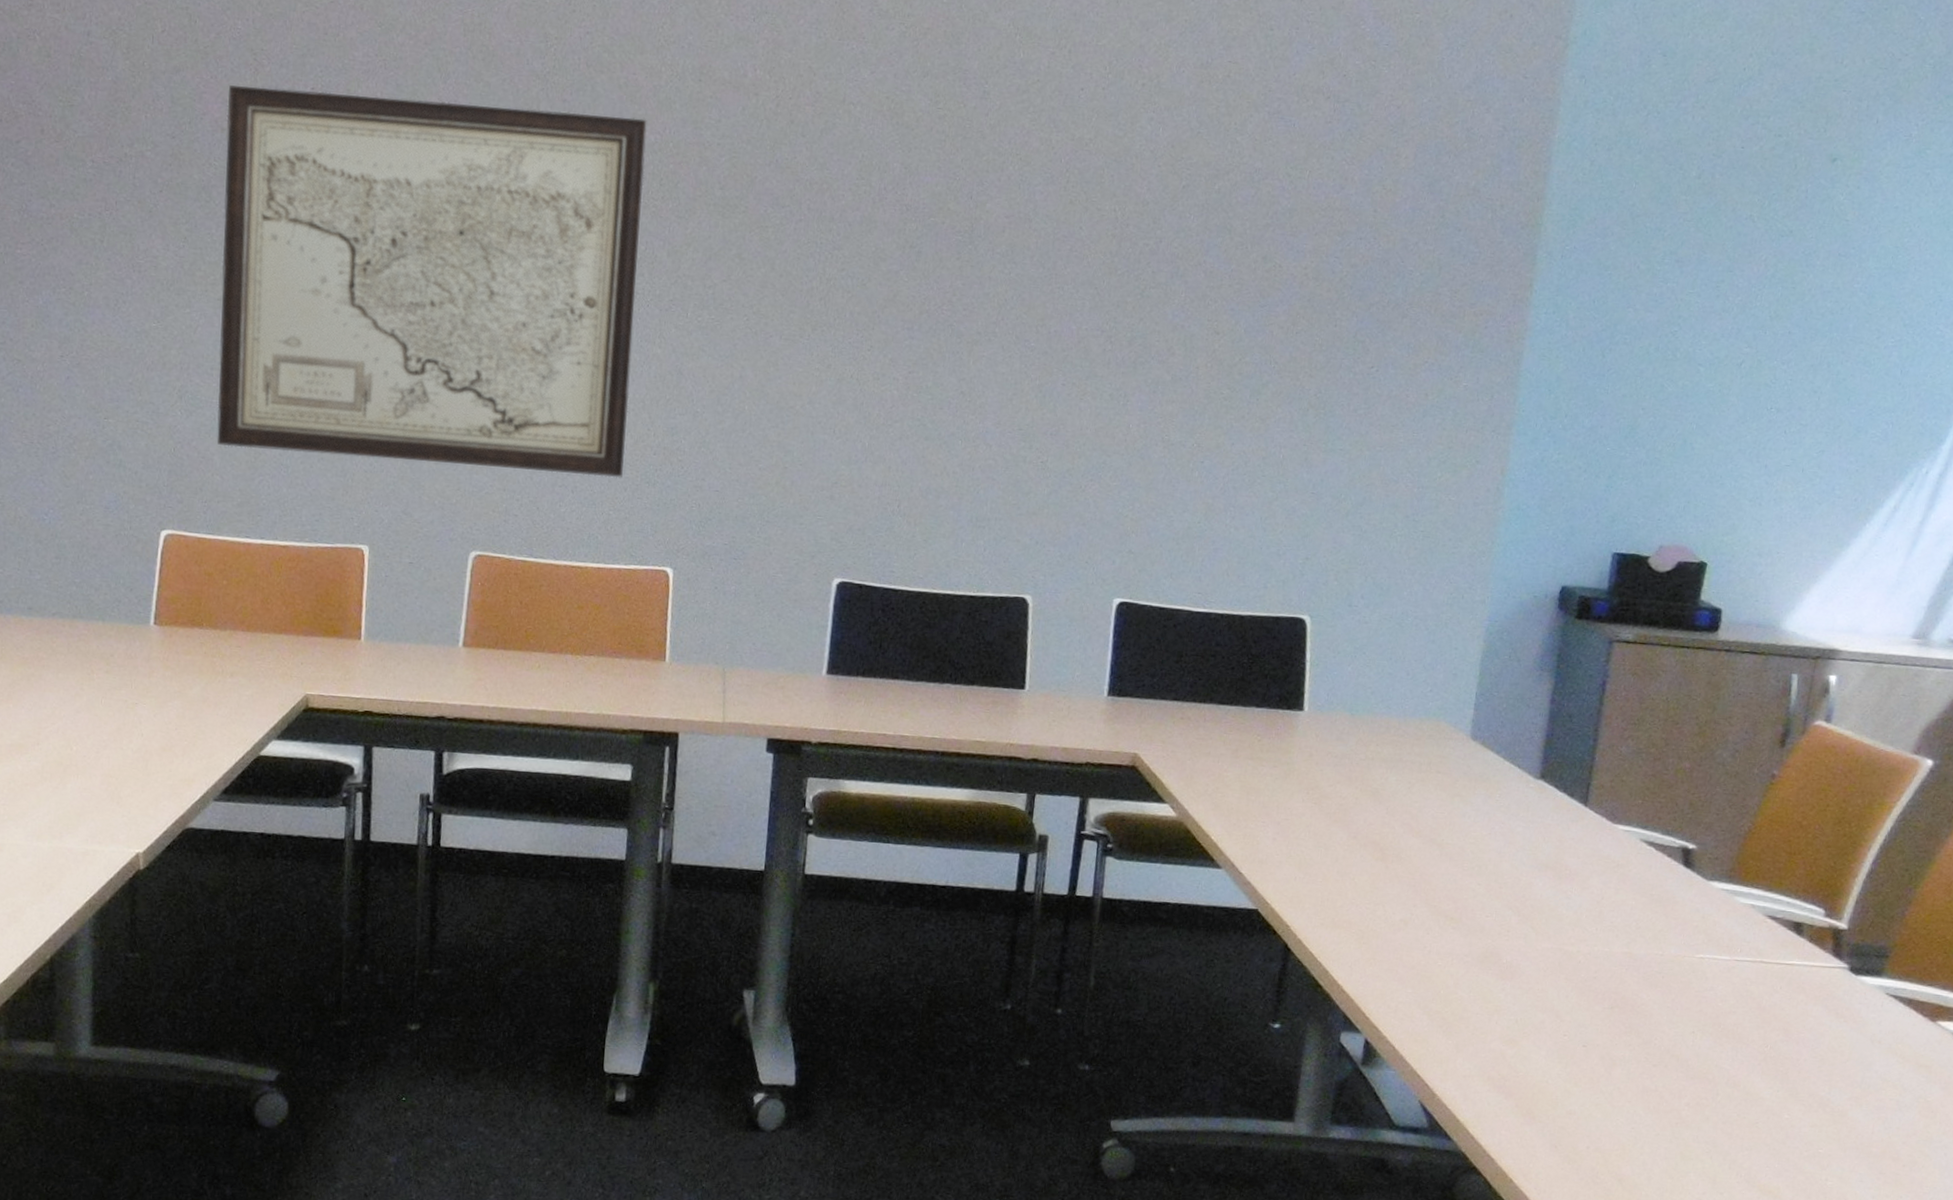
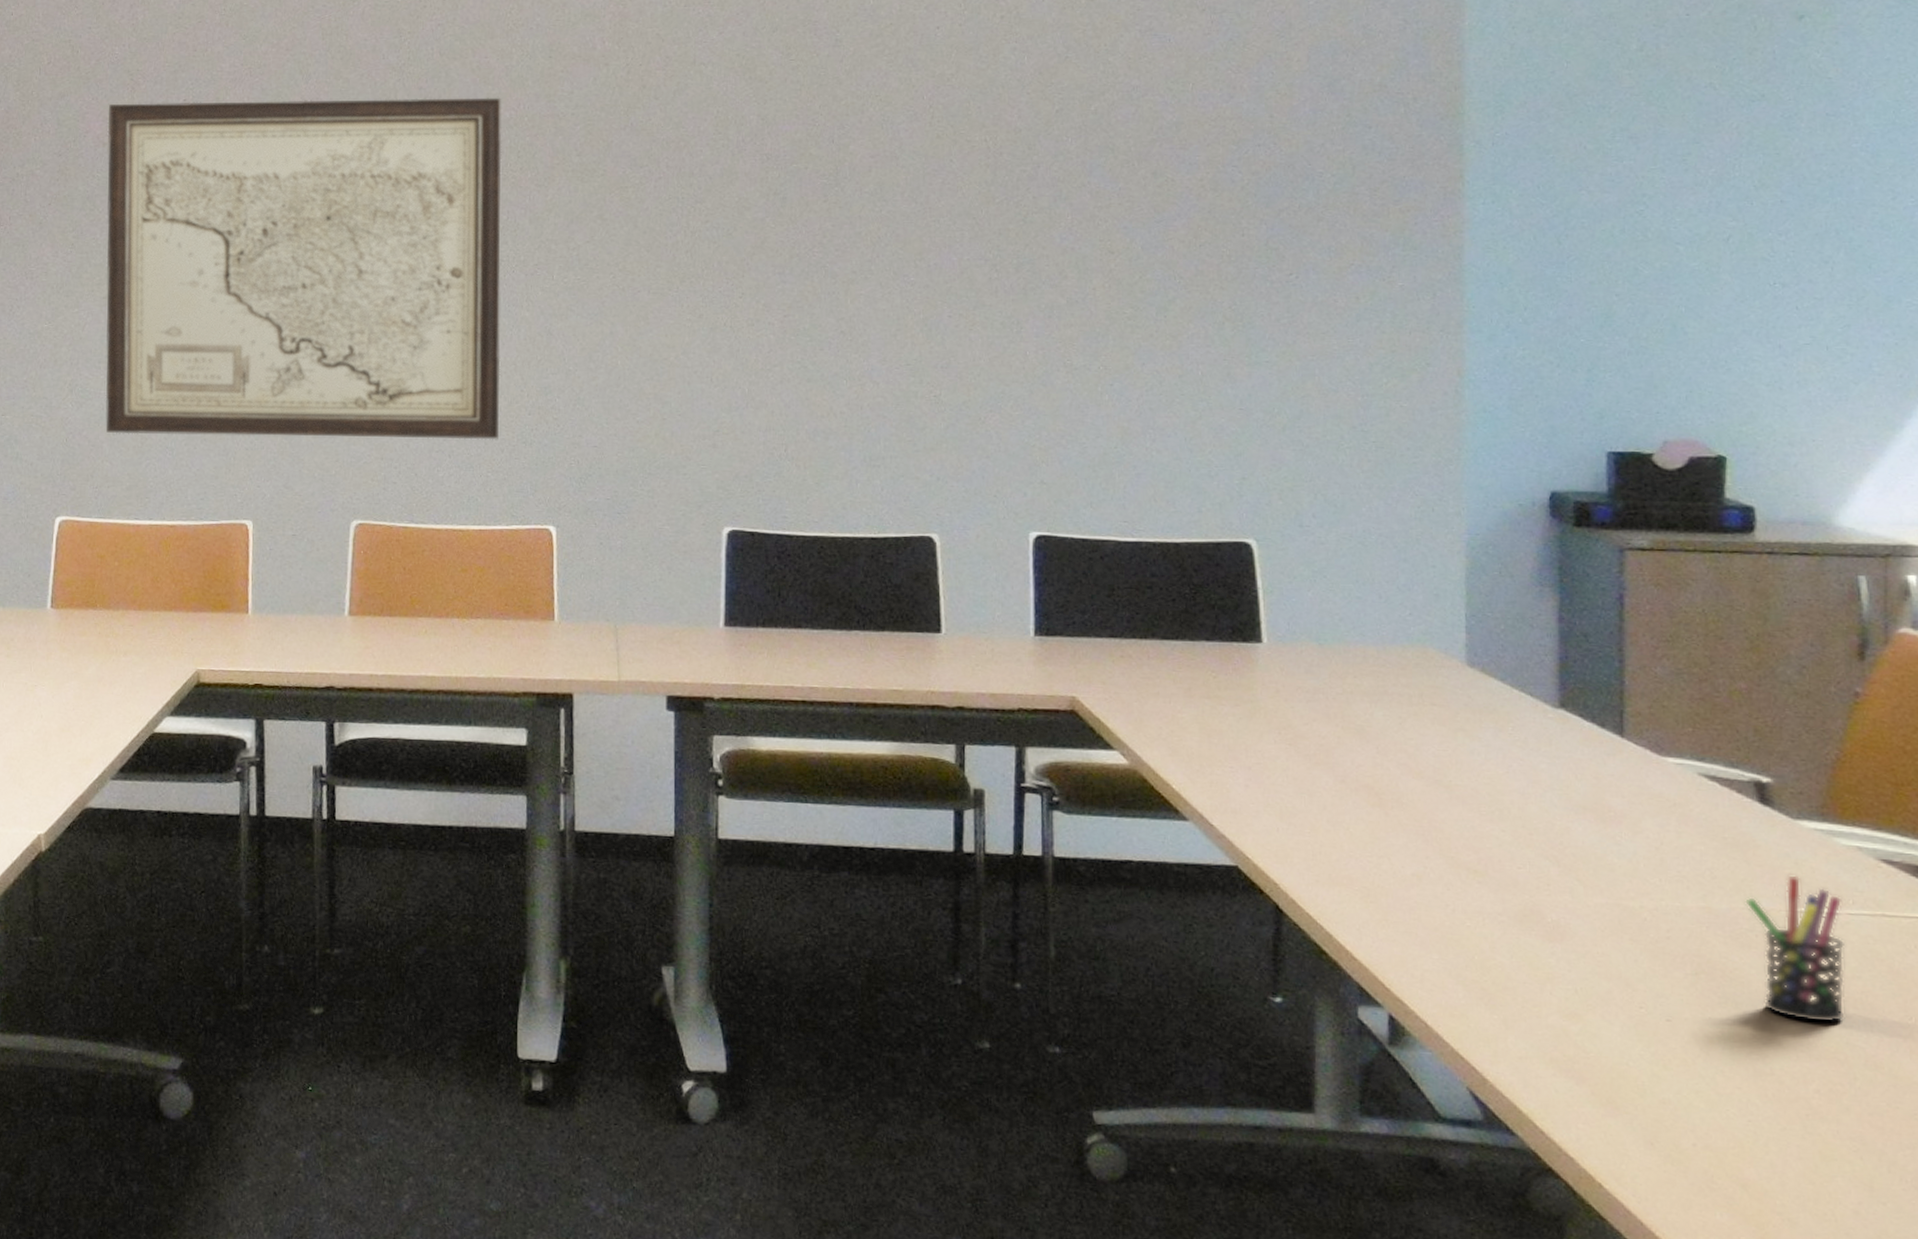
pen holder: none [1659,927,1733,1050] -> present [1745,875,1846,1024]

